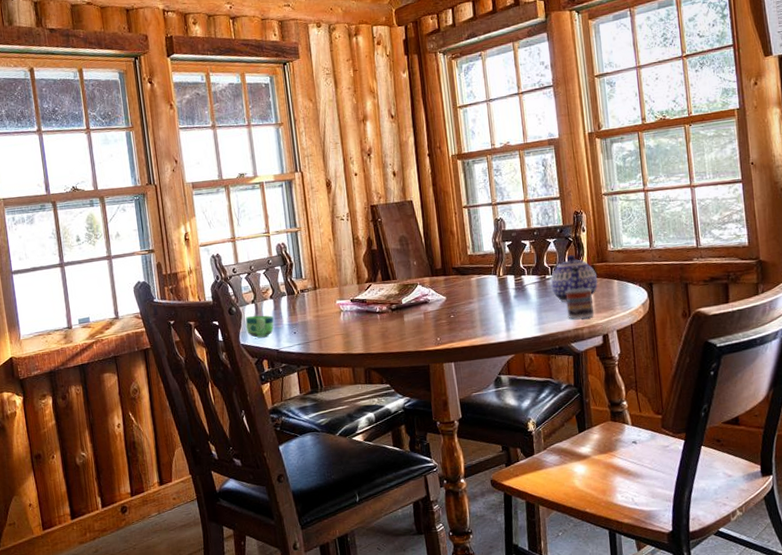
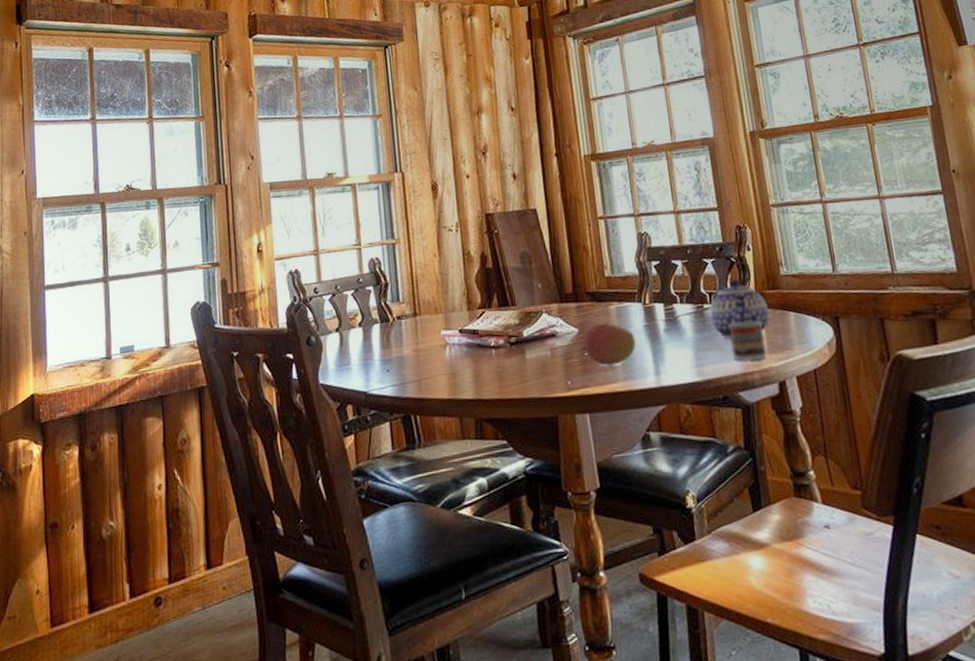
cup: present [245,315,274,338] -> none [326,347,363,376]
fruit: none [448,291,492,325] -> present [581,323,637,366]

